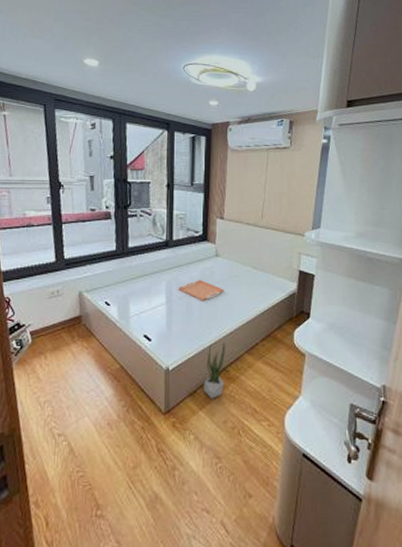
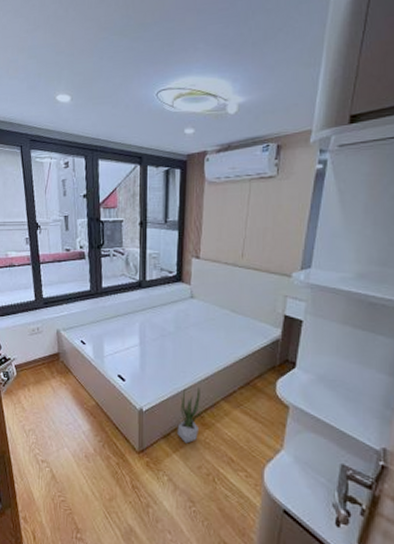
serving tray: present [178,280,224,301] -> none [151,322,200,344]

